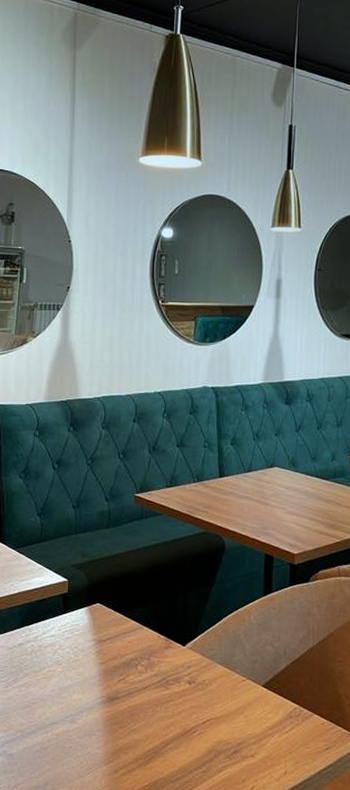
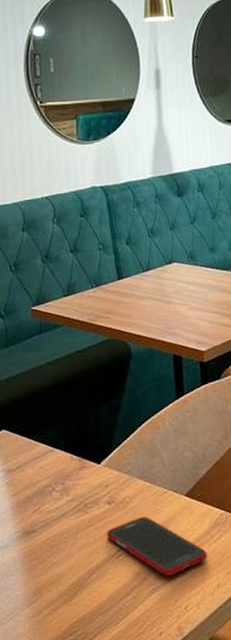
cell phone: none [184,699,278,757] -> present [106,516,207,576]

